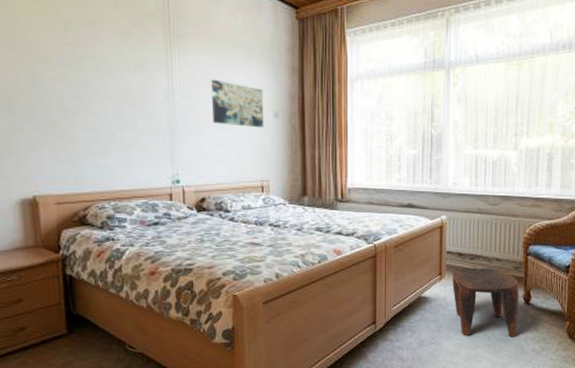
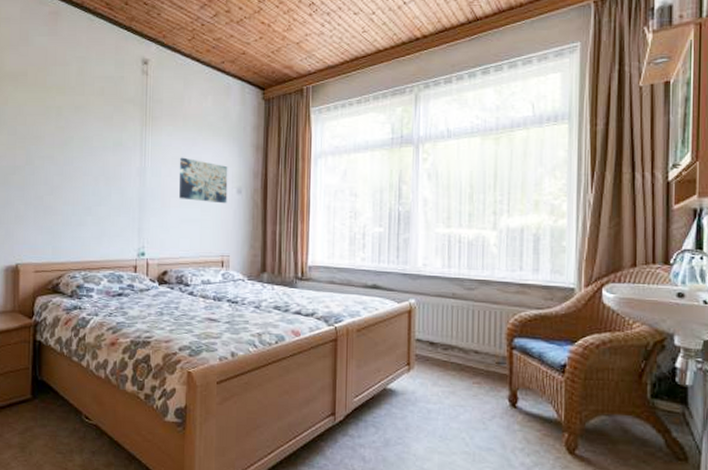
stool: present [452,267,520,337] -> none [422,359,503,445]

